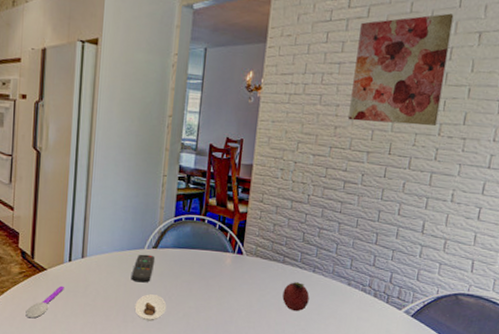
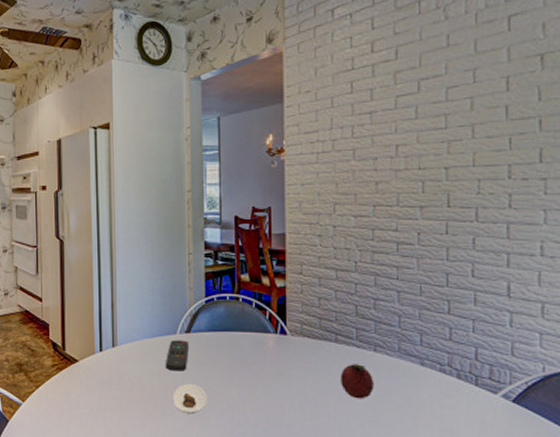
spoon: present [25,285,64,319] -> none [61,377,98,414]
wall art: present [348,13,454,126] -> none [390,39,504,173]

